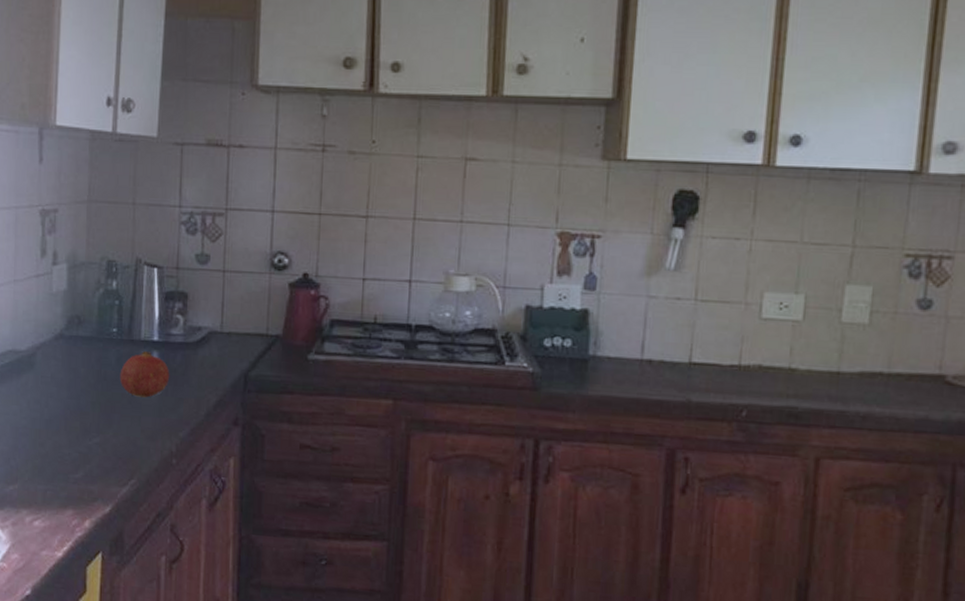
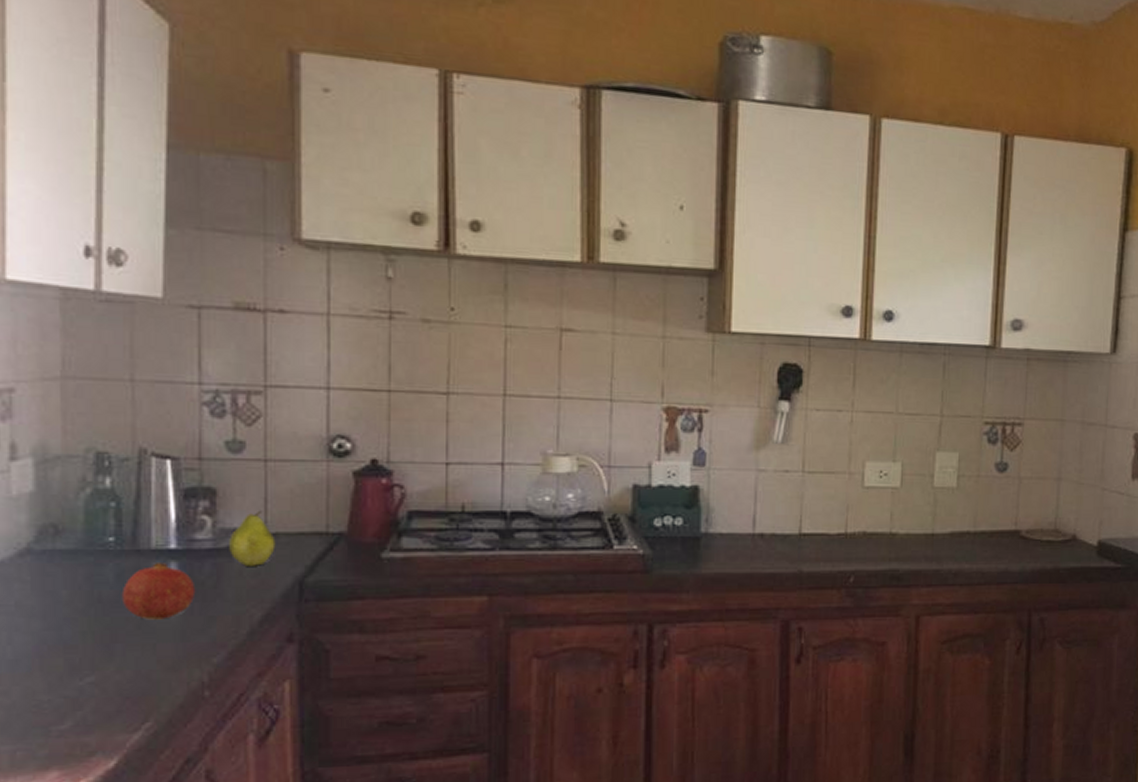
fruit: none [195,313,229,359] -> present [229,510,276,566]

